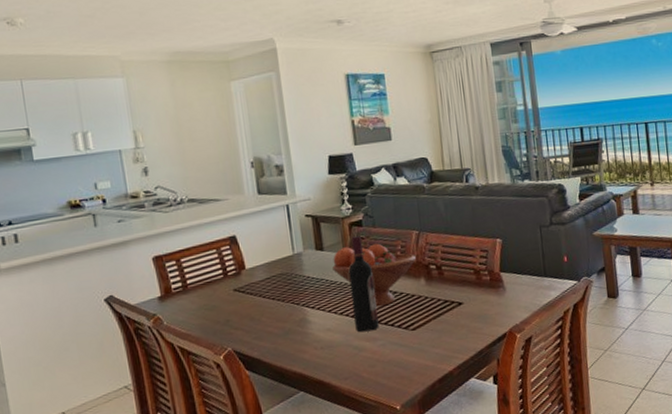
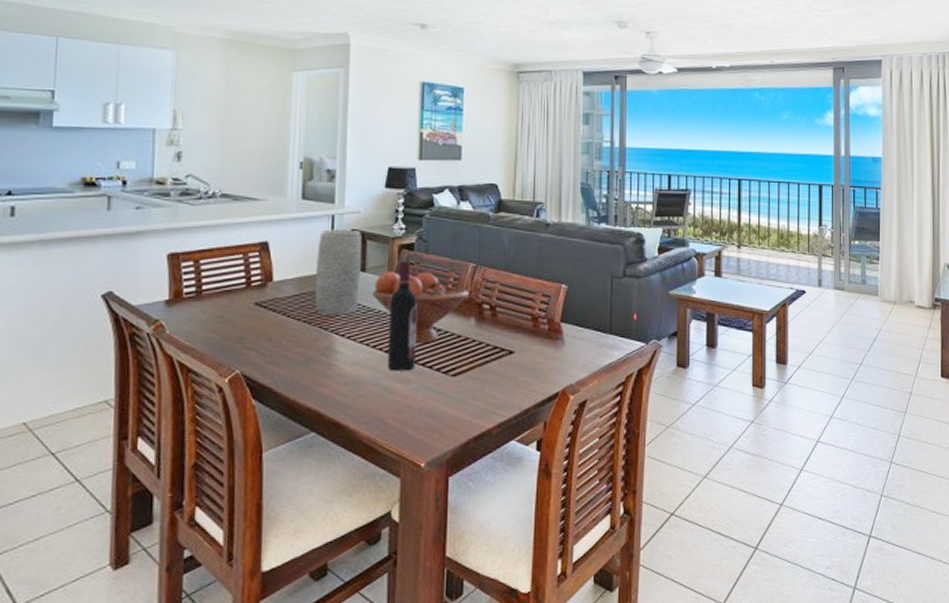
vase: none [278,215,322,293] -> present [315,229,362,315]

